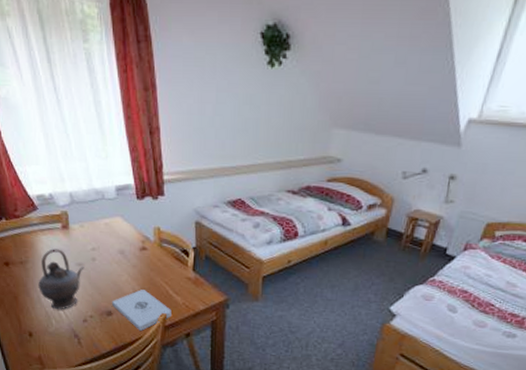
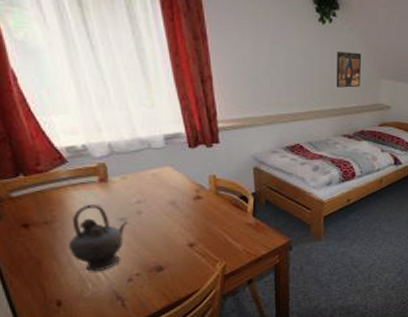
notepad: present [112,289,171,331] -> none [163,240,231,283]
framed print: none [282,97,312,139] -> present [336,51,361,88]

